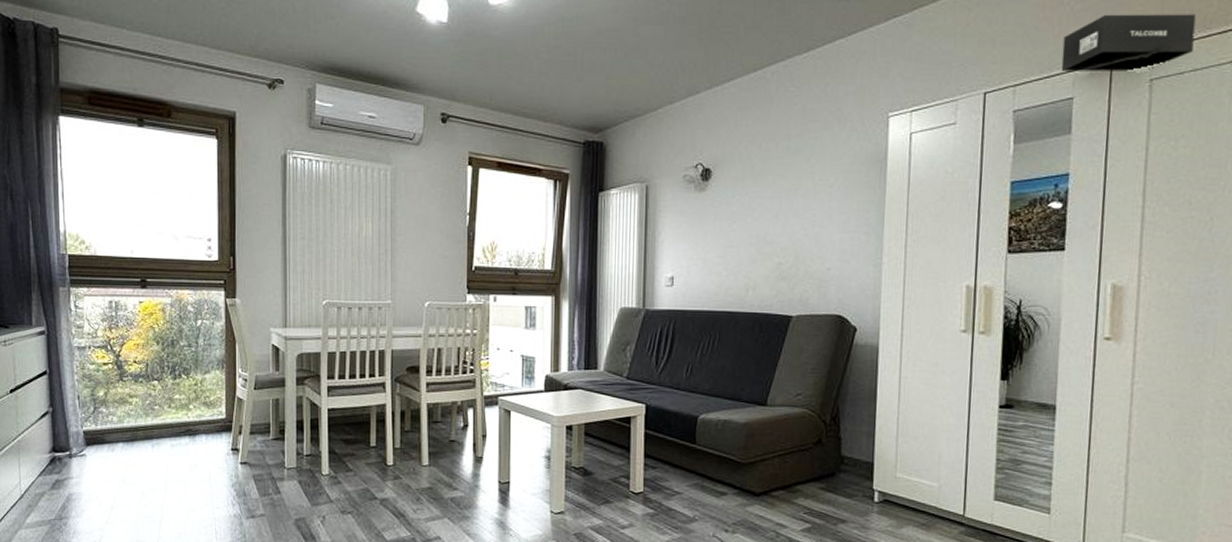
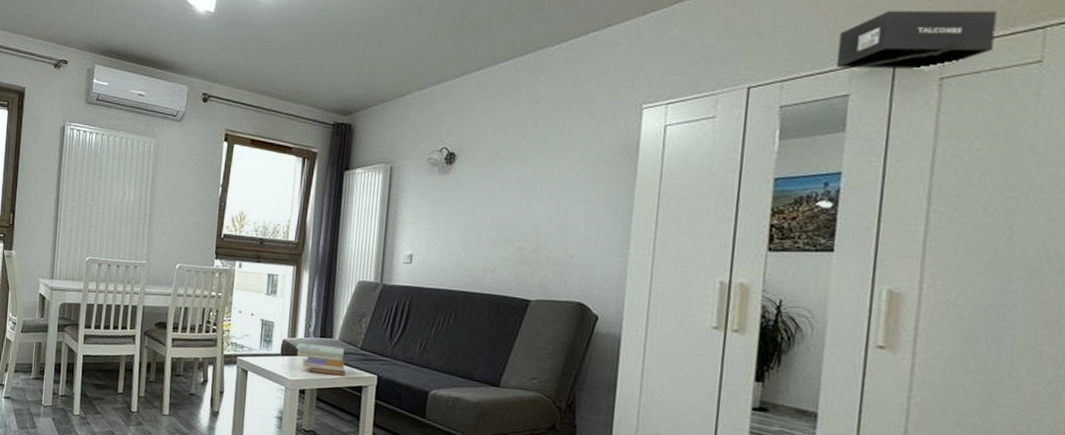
books: none [560,377,613,408] -> present [296,343,346,376]

